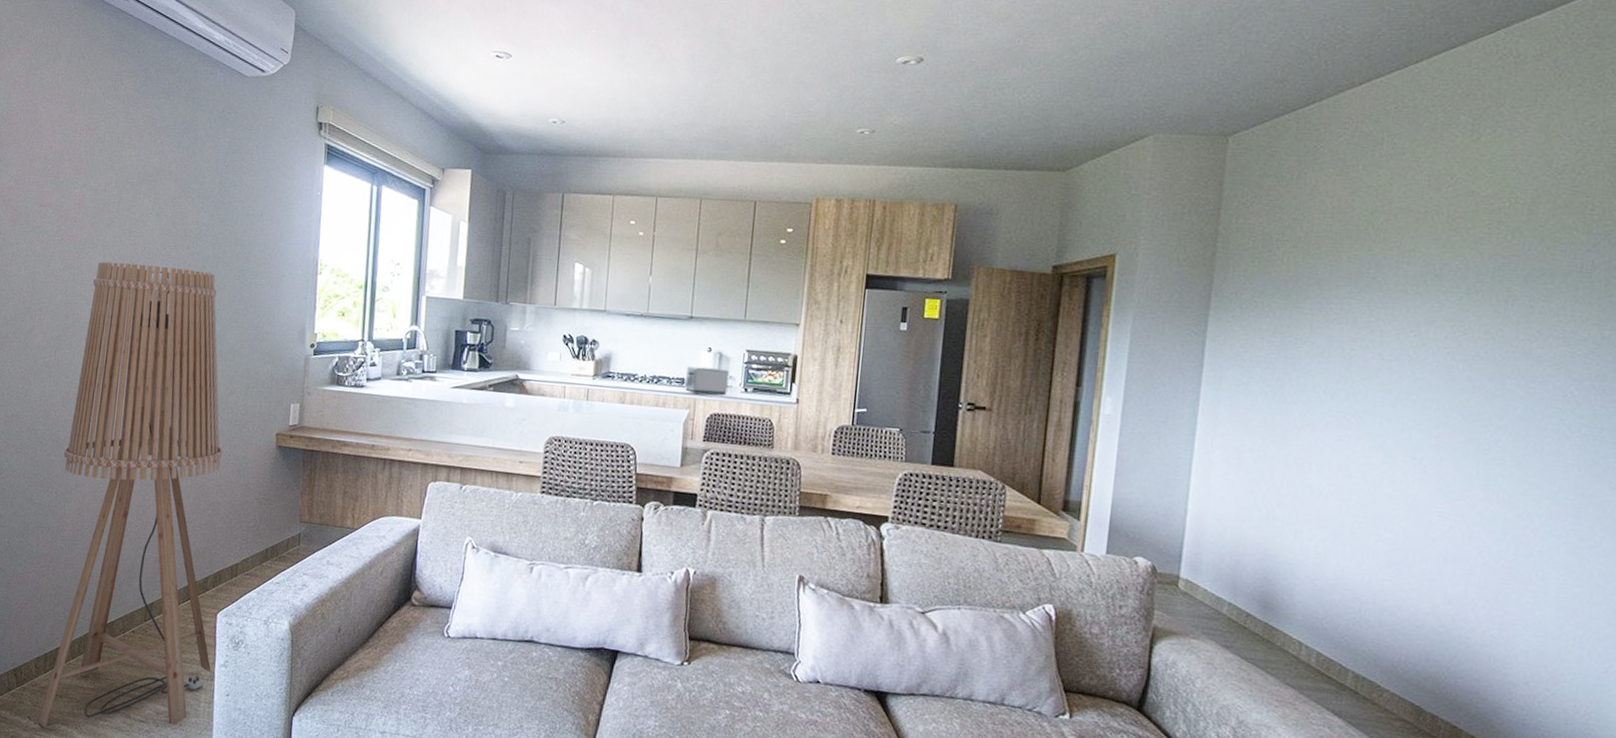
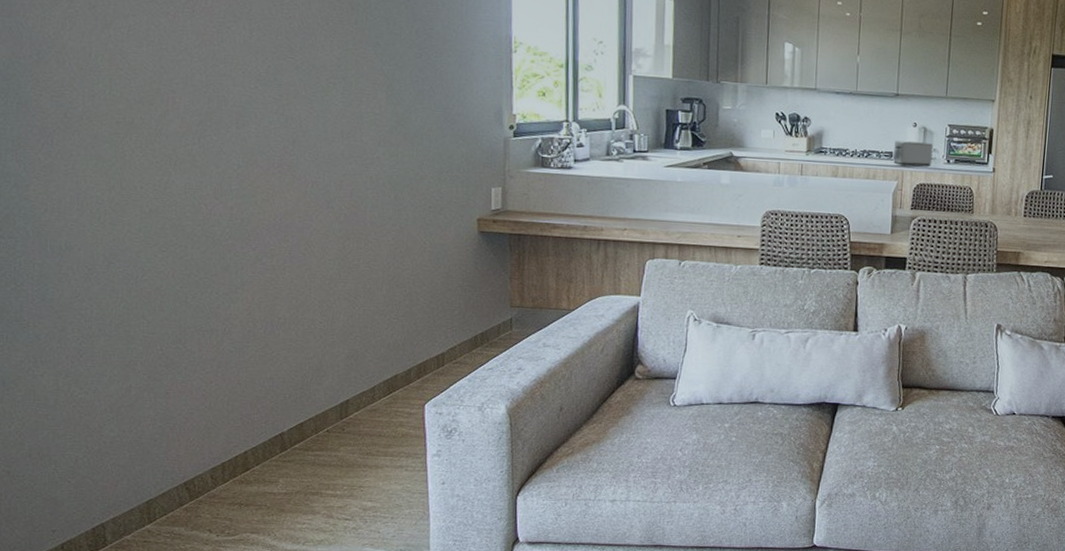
floor lamp: present [37,261,223,729] -> none [220,37,423,540]

